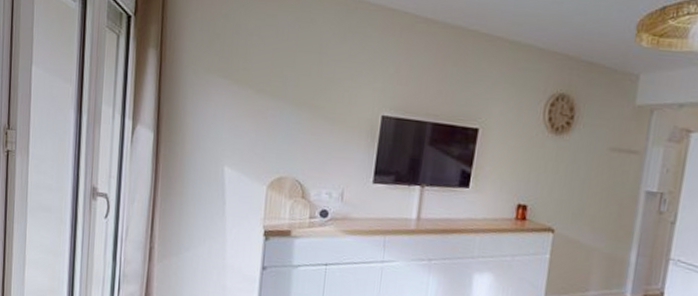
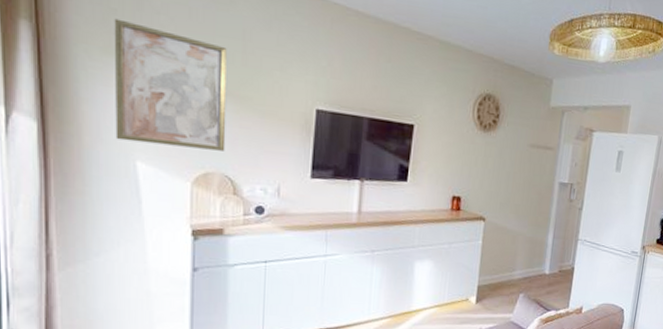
wall art: none [210,42,305,157] -> present [114,18,227,151]

